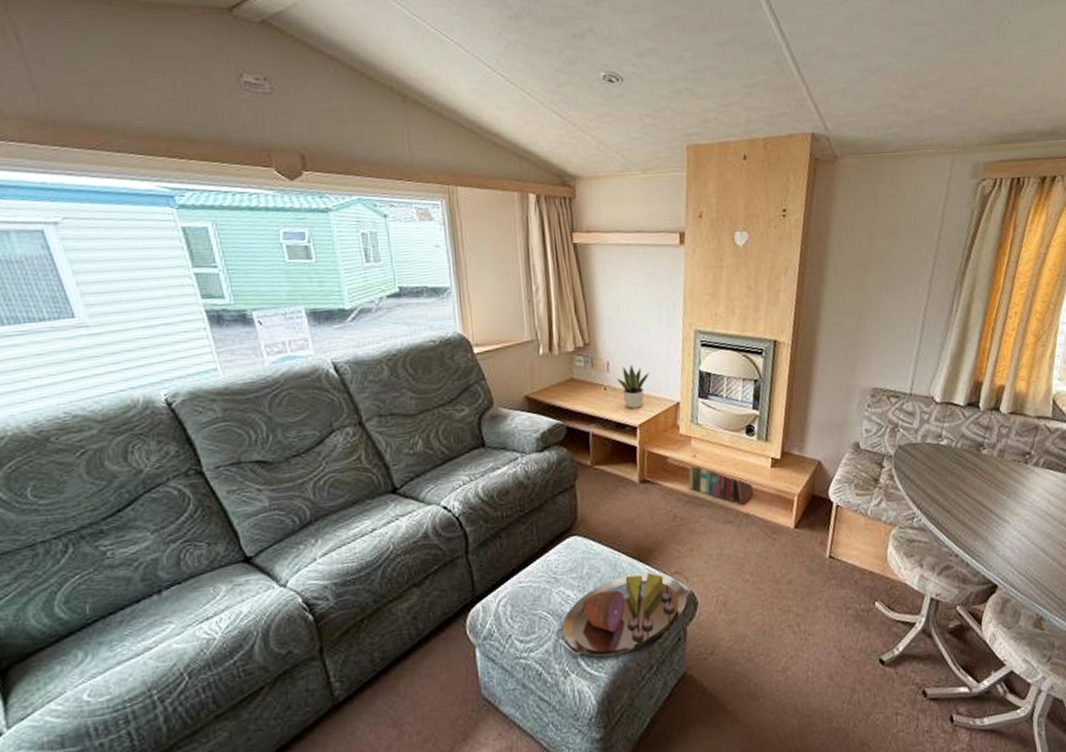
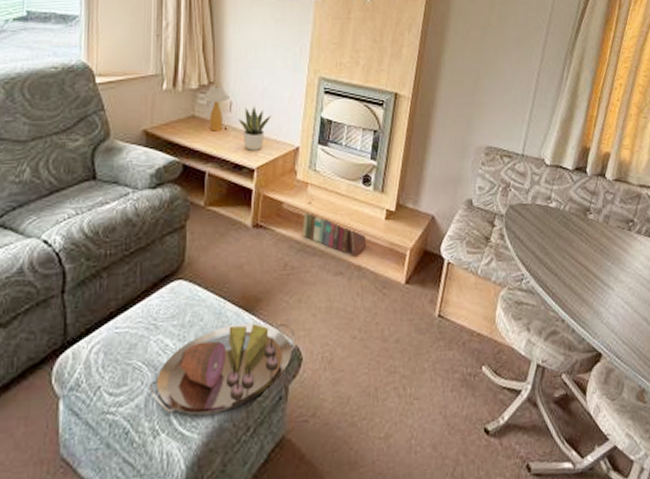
table lamp: none [579,344,606,393] -> present [202,83,230,132]

